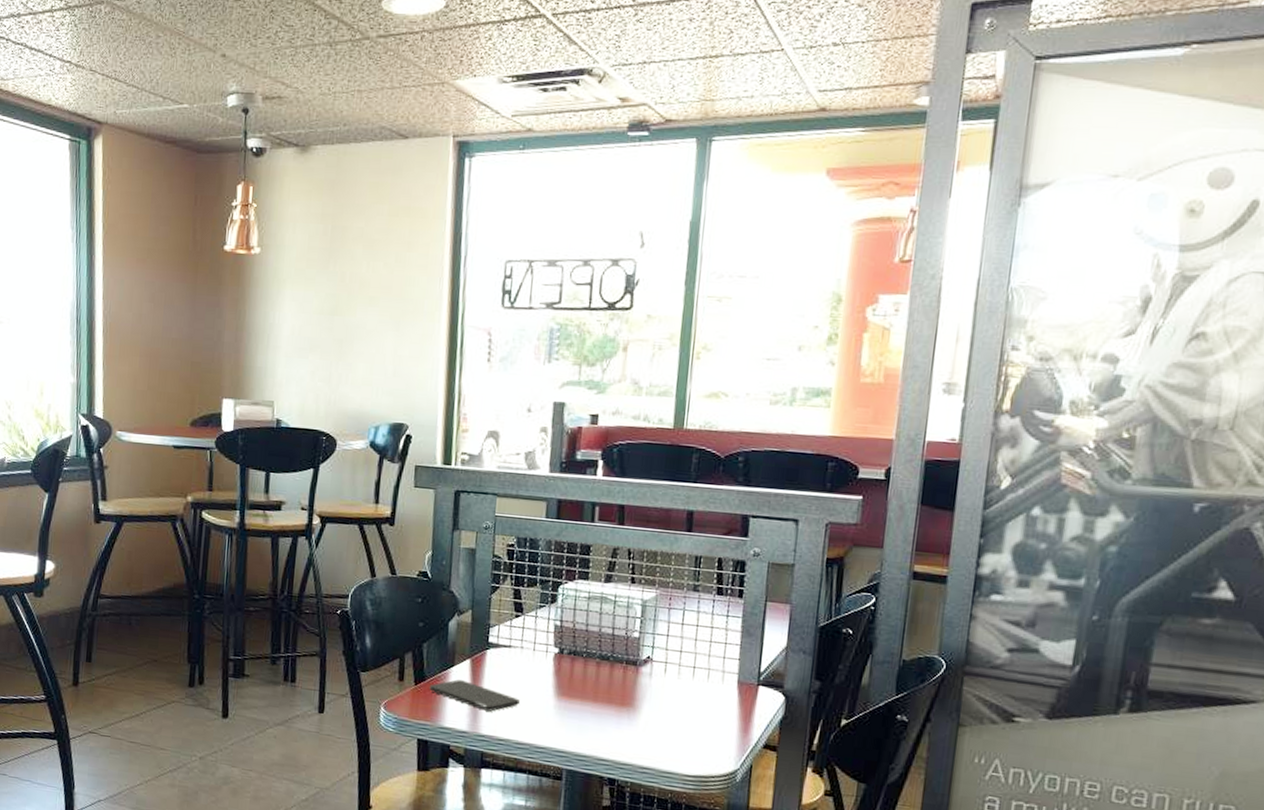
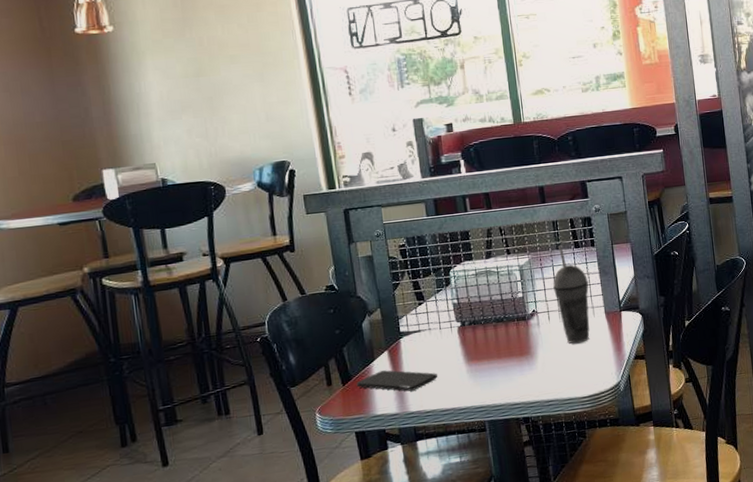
beverage cup: none [678,587,726,711] -> present [553,245,590,344]

